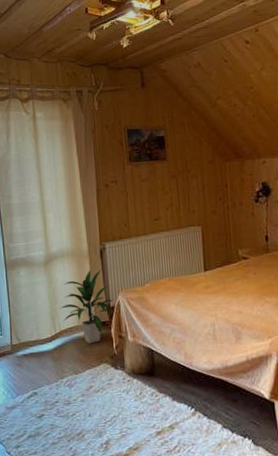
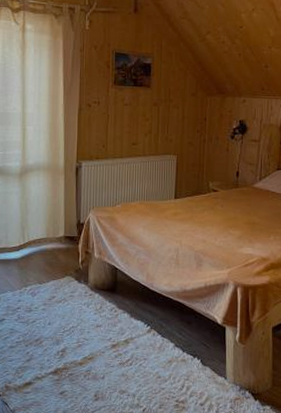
indoor plant: present [59,268,116,343] -> none [30,185,85,256]

